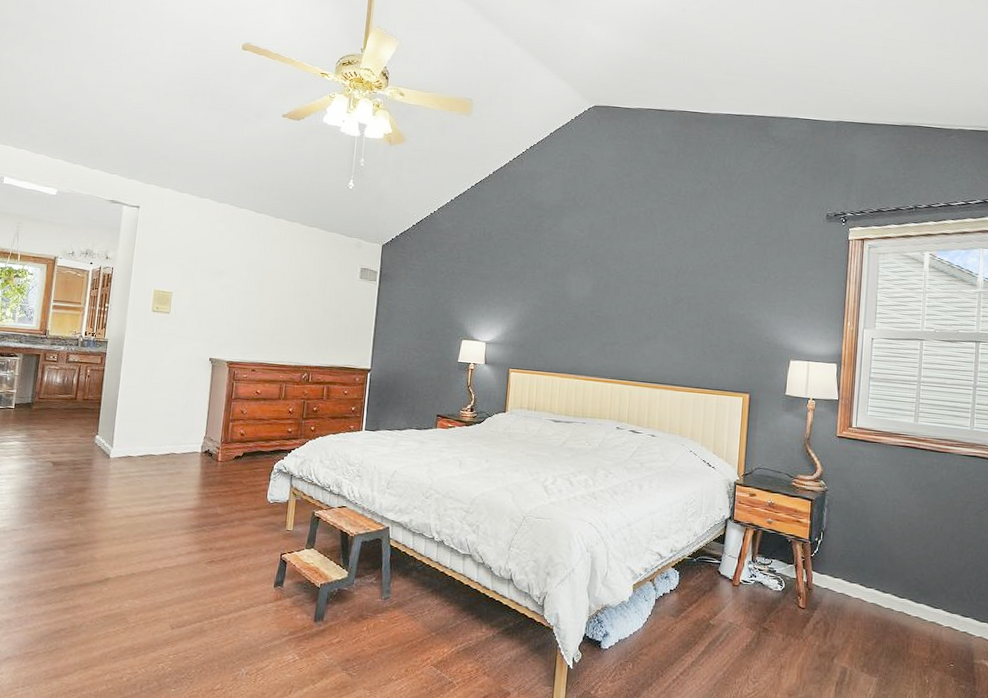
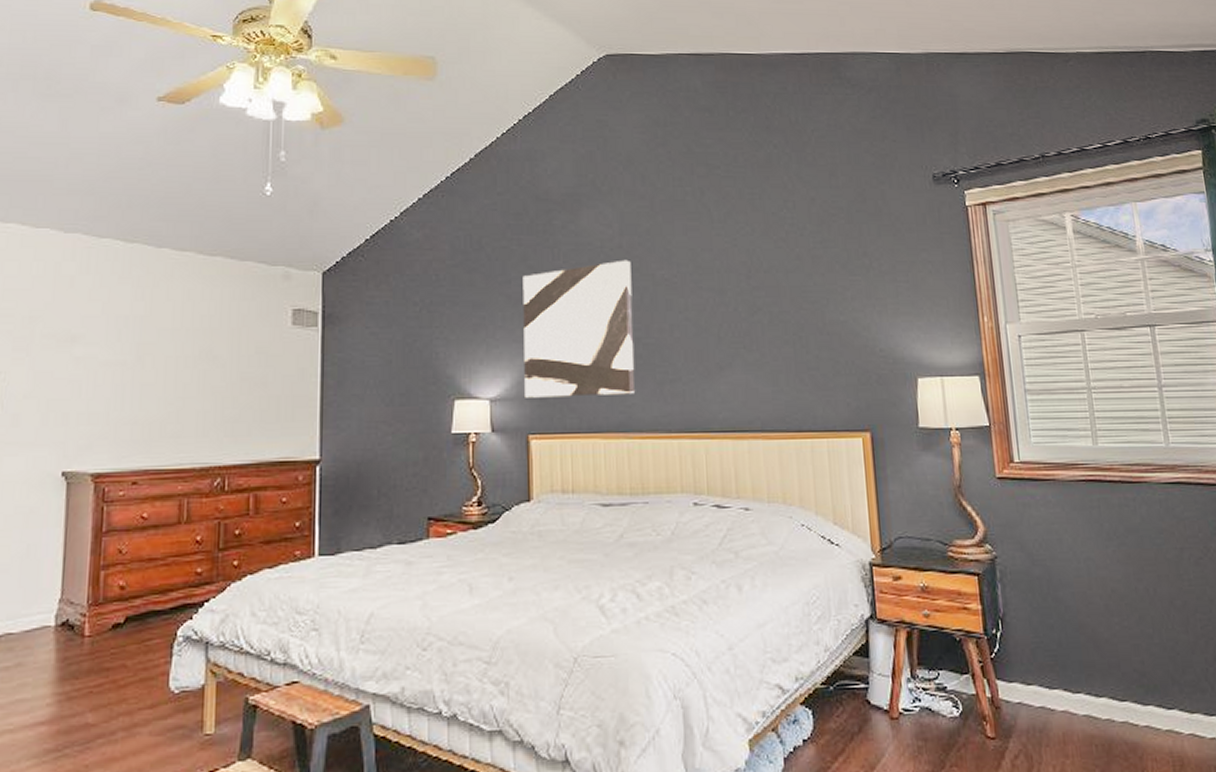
wall art: none [510,255,594,350] -> present [523,259,635,398]

